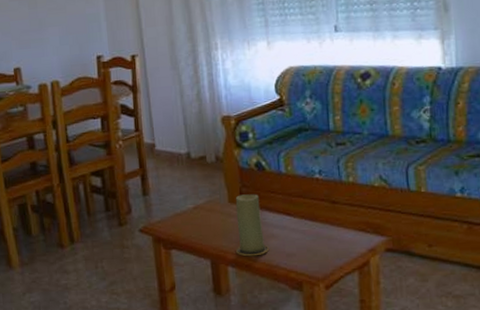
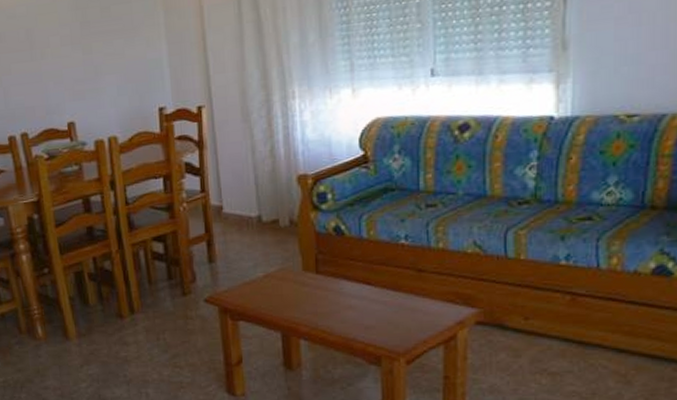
candle: present [235,194,270,257] -> none [309,261,347,329]

